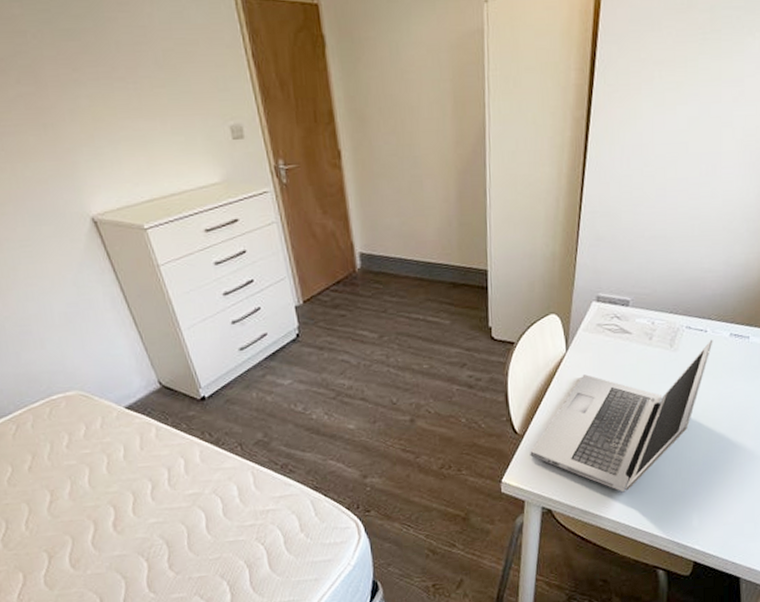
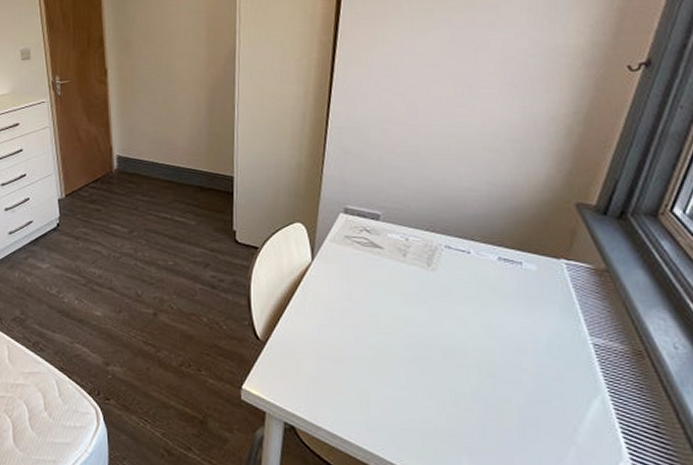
laptop: present [530,340,713,493] -> none [272,262,478,420]

